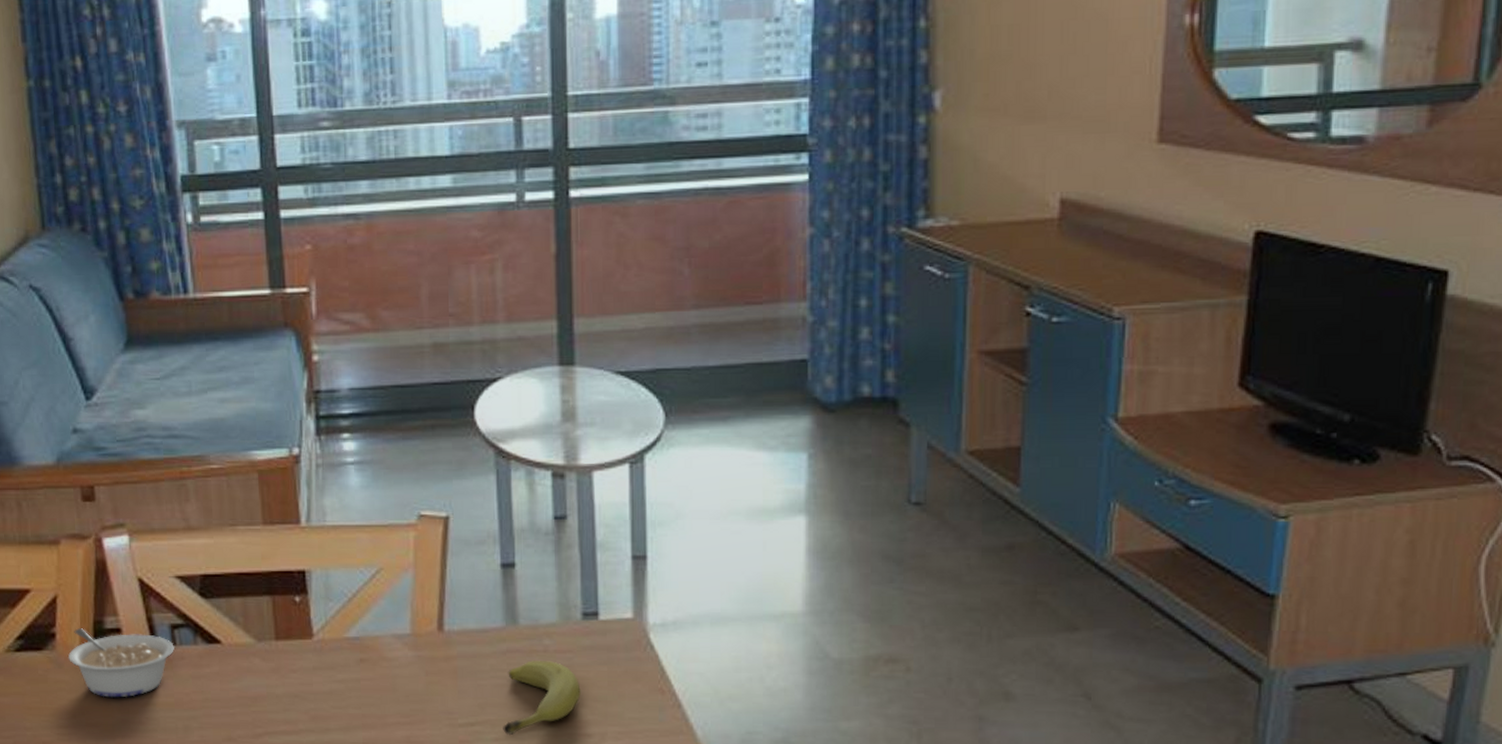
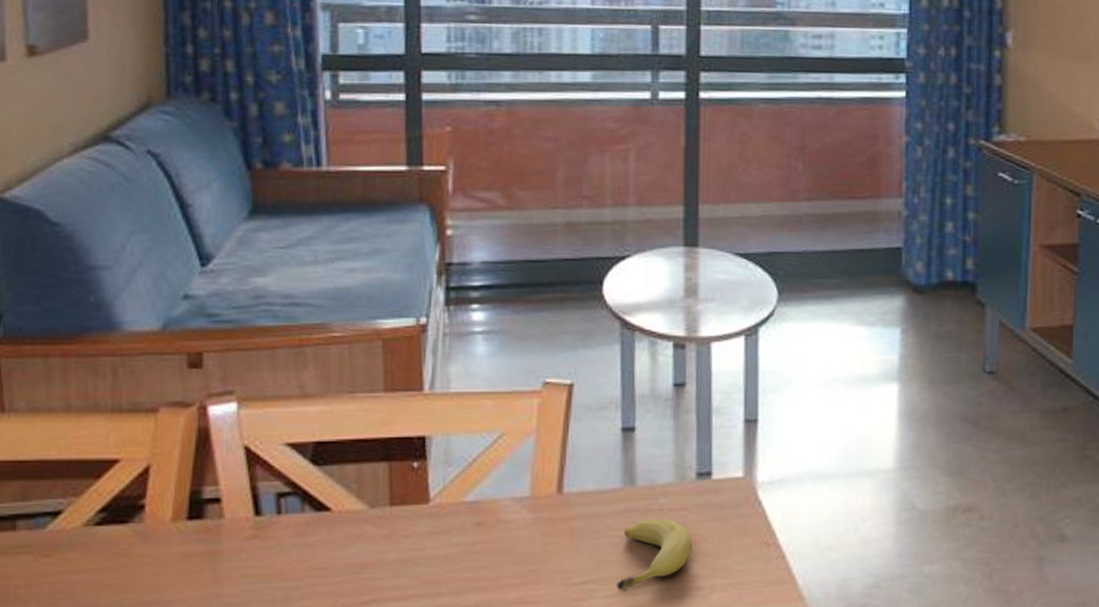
legume: present [67,628,175,698] -> none [157,499,280,571]

